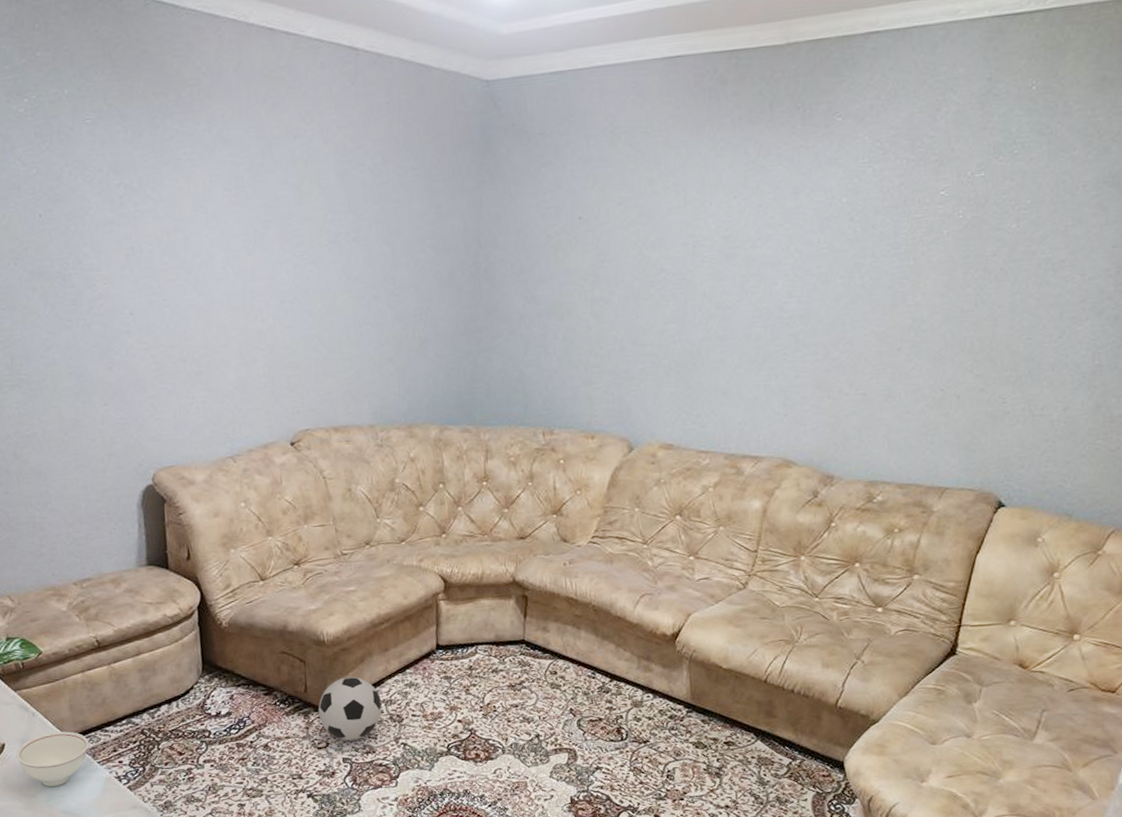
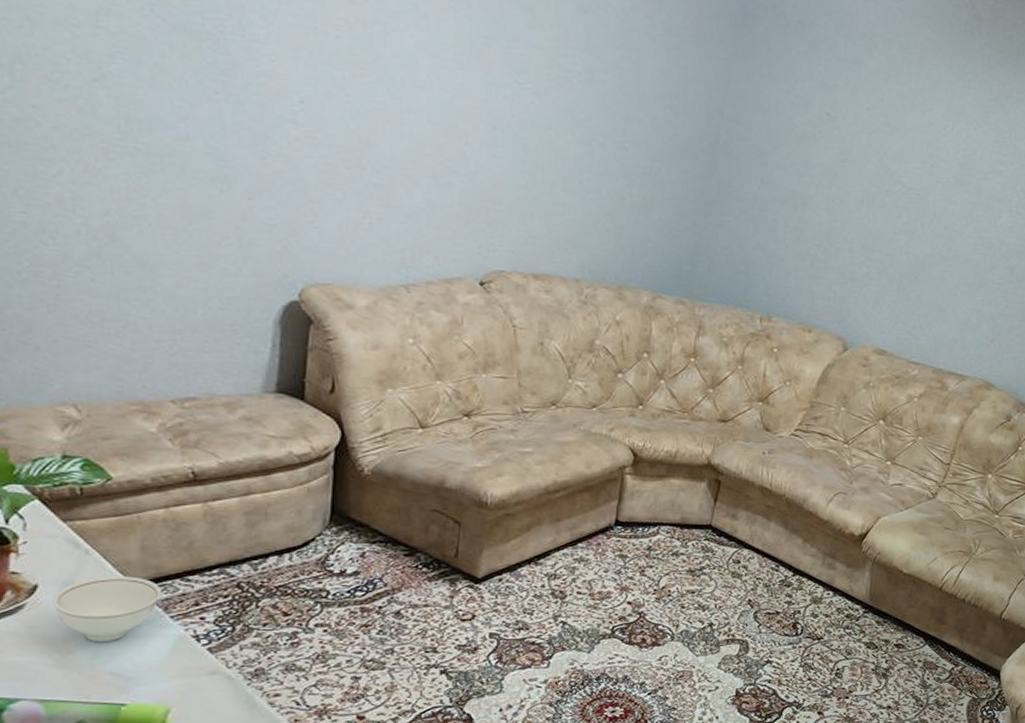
soccer ball: present [318,676,383,741] -> none [467,544,545,614]

